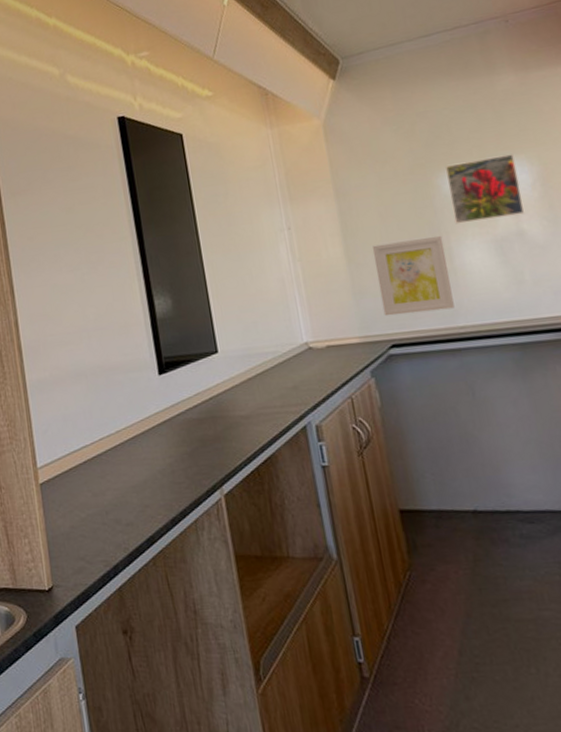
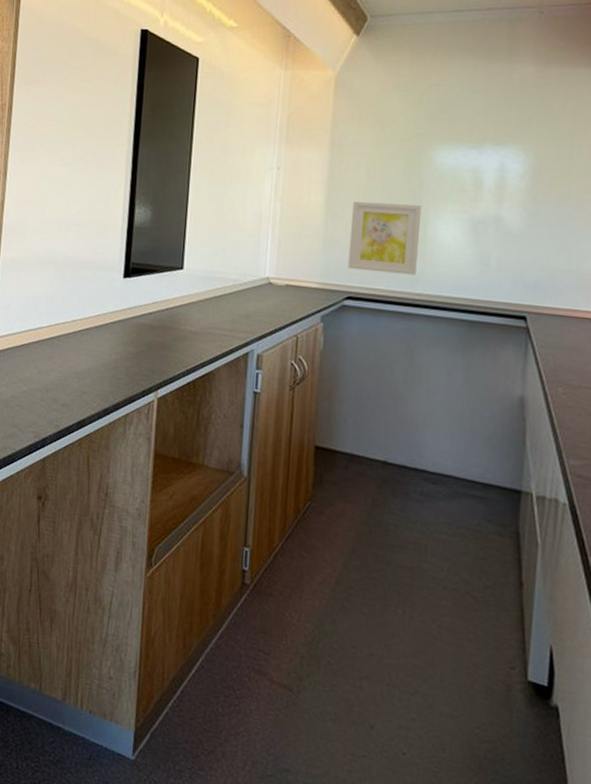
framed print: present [444,154,525,224] -> none [438,139,512,201]

